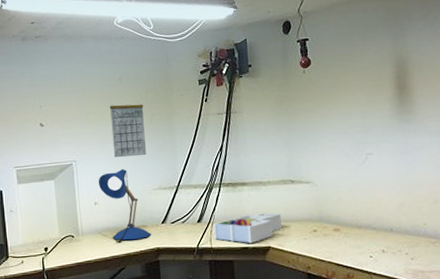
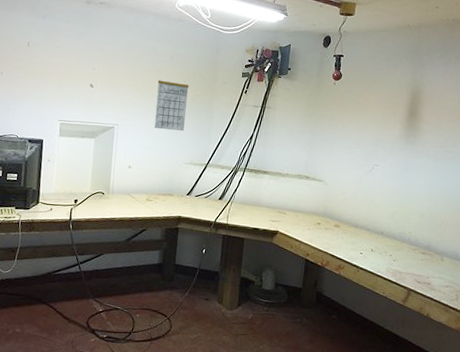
desk lamp: present [98,169,152,242] -> none [135,140,176,206]
desk organizer: present [213,212,282,244] -> none [231,199,292,226]

